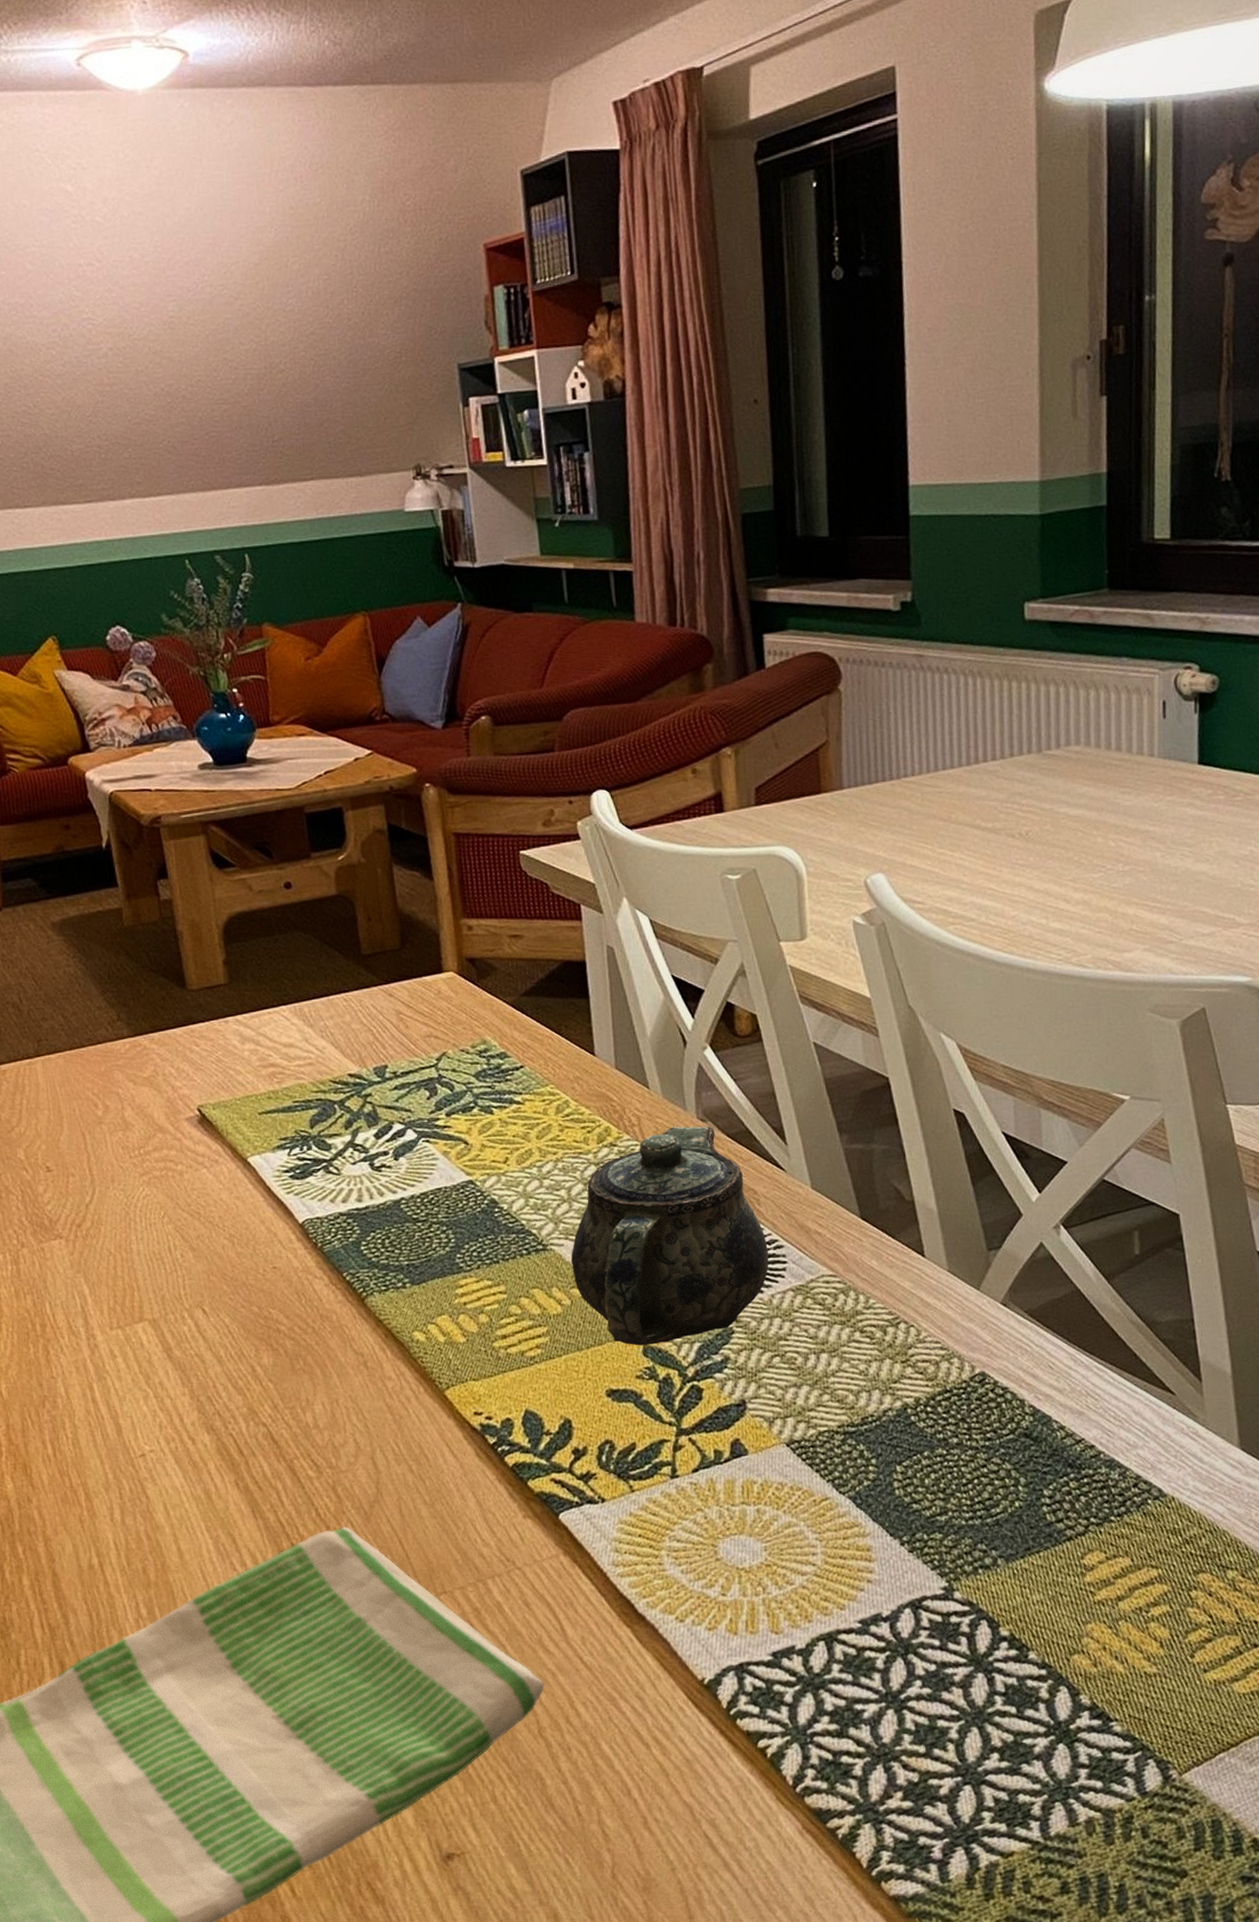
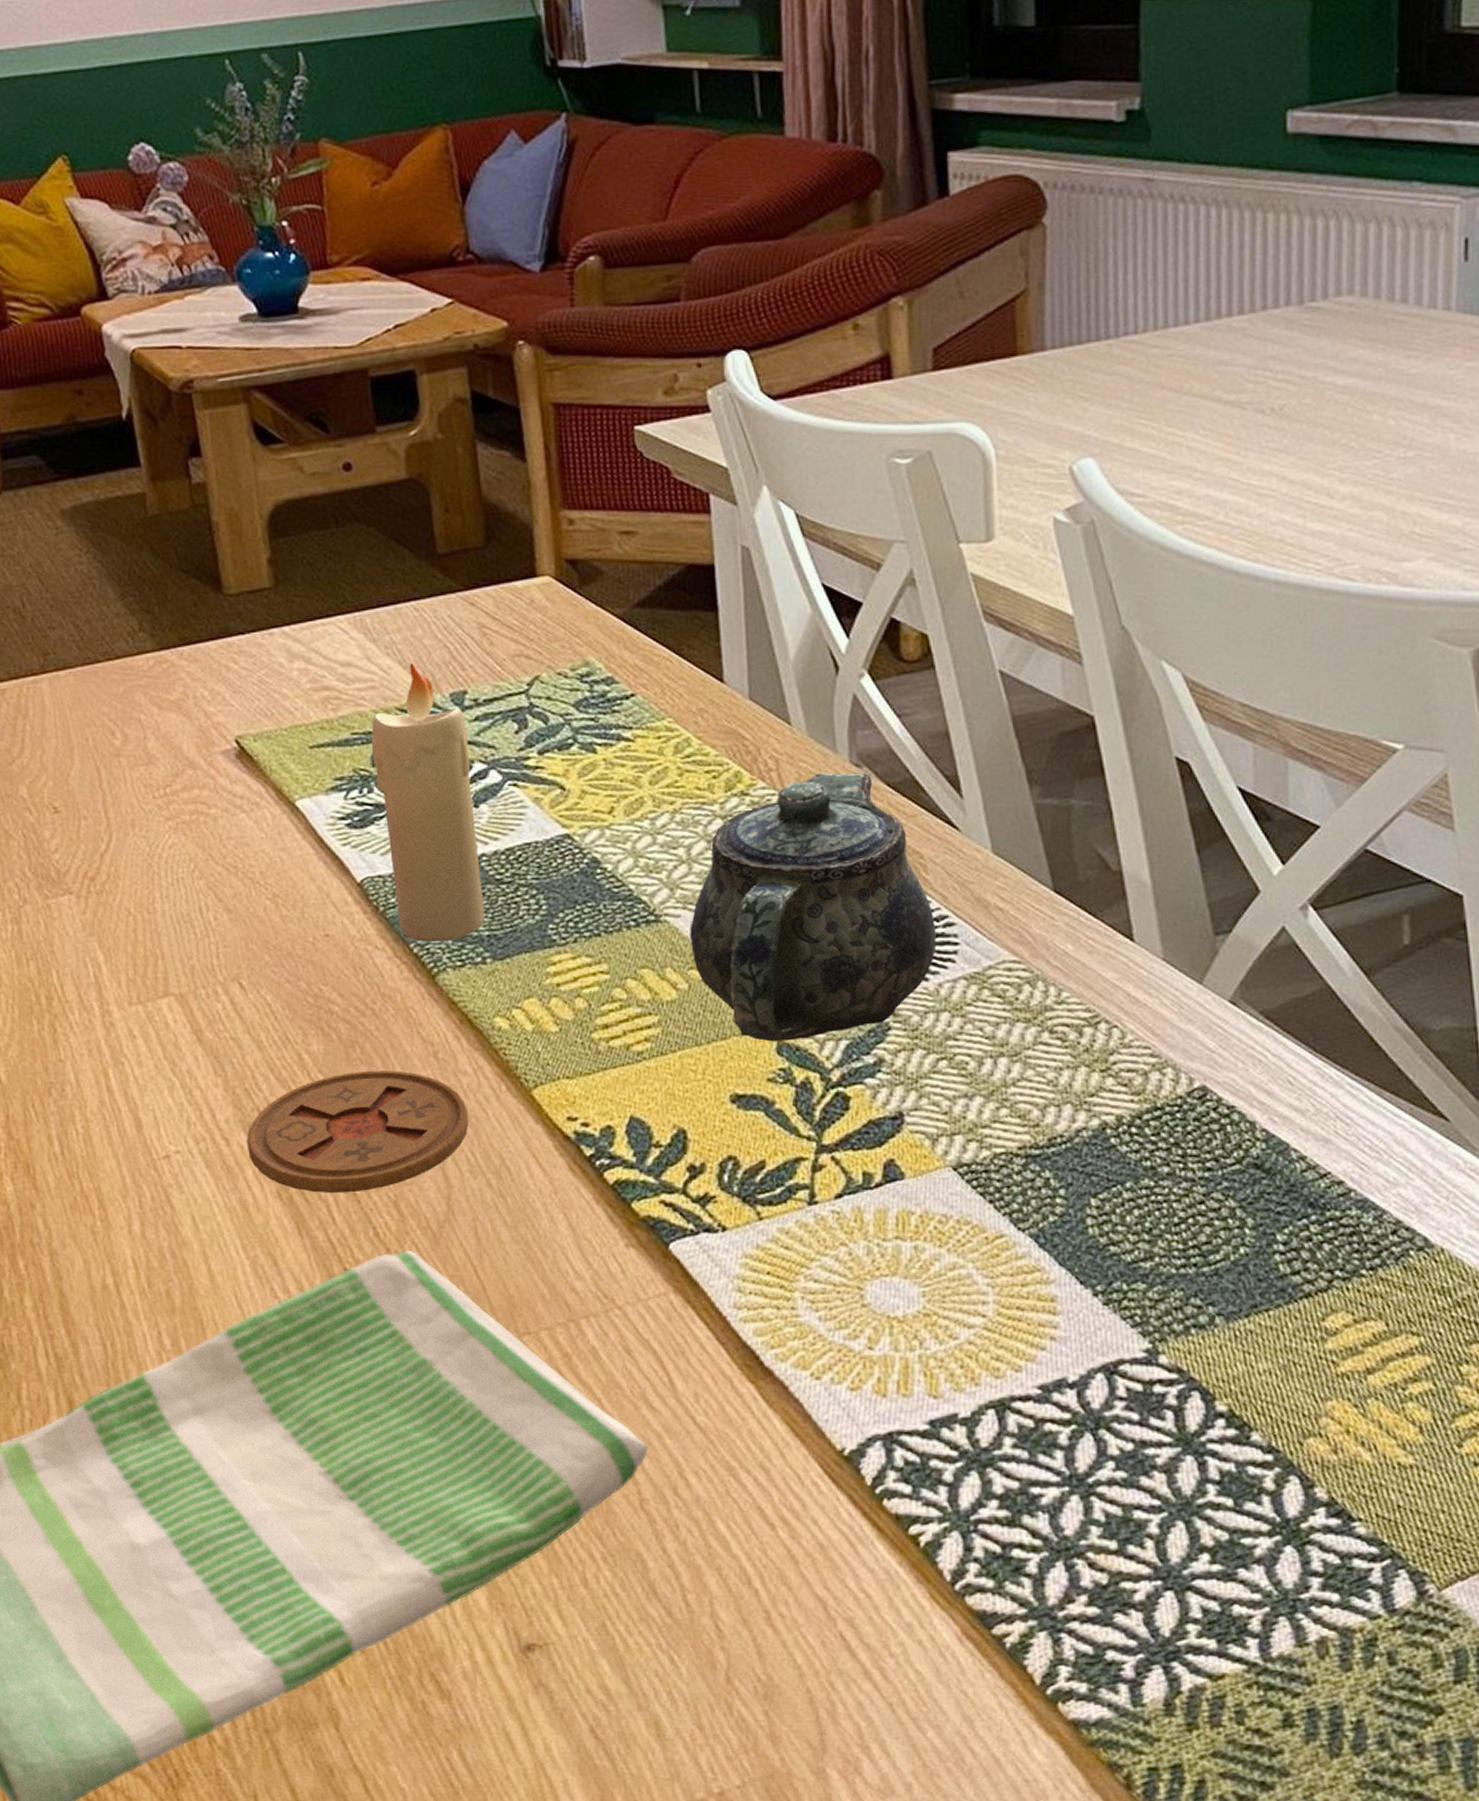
coaster: none [209,1377,394,1482] -> present [247,1070,469,1194]
candle: none [309,1043,405,1271] -> present [371,662,486,942]

